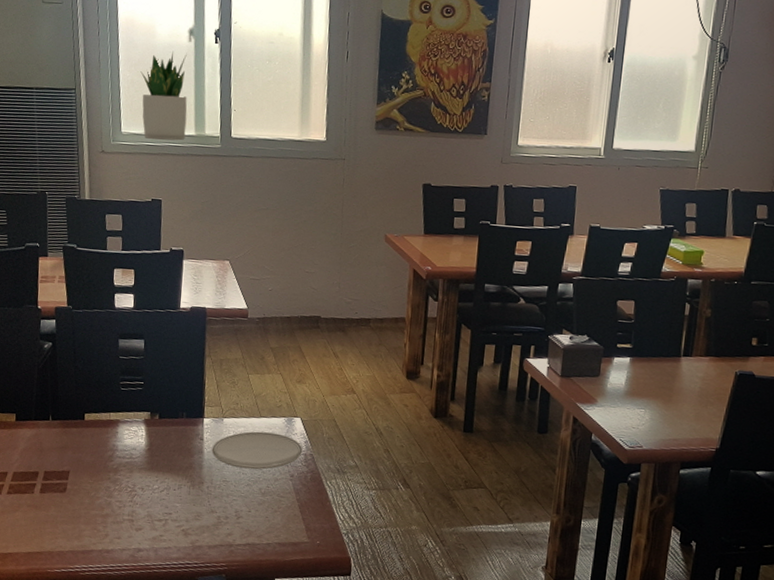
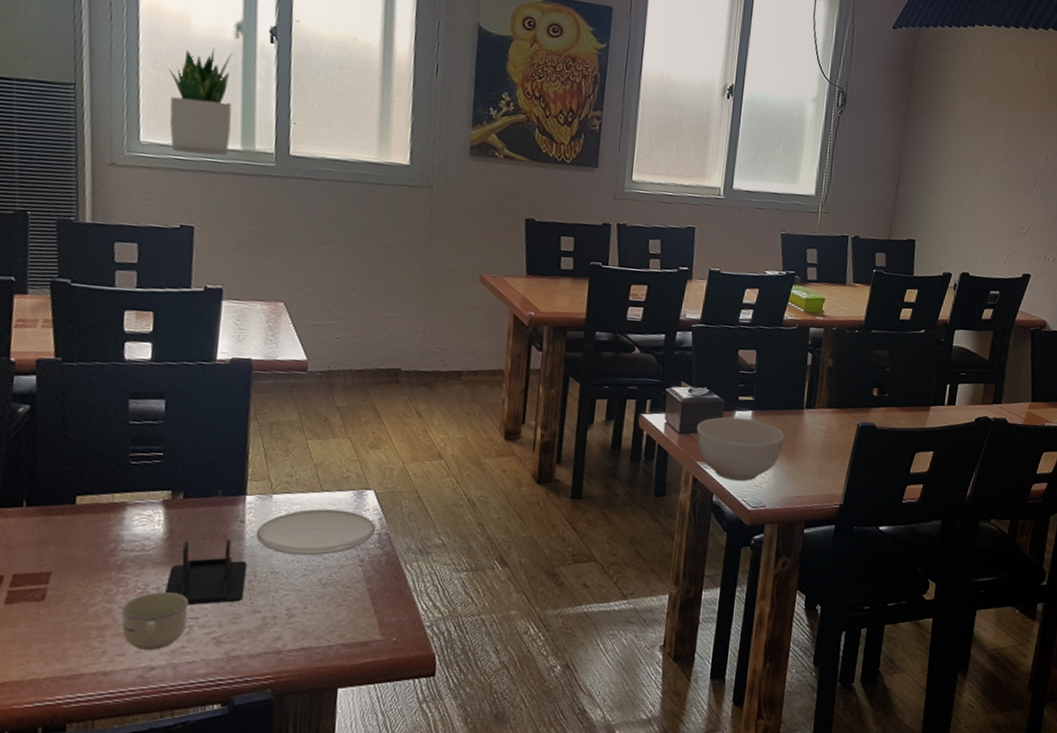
cup: none [117,491,164,536] -> present [121,591,189,650]
napkin holder: none [148,452,205,503] -> present [165,538,247,605]
bowl: none [577,362,662,423] -> present [696,416,785,481]

